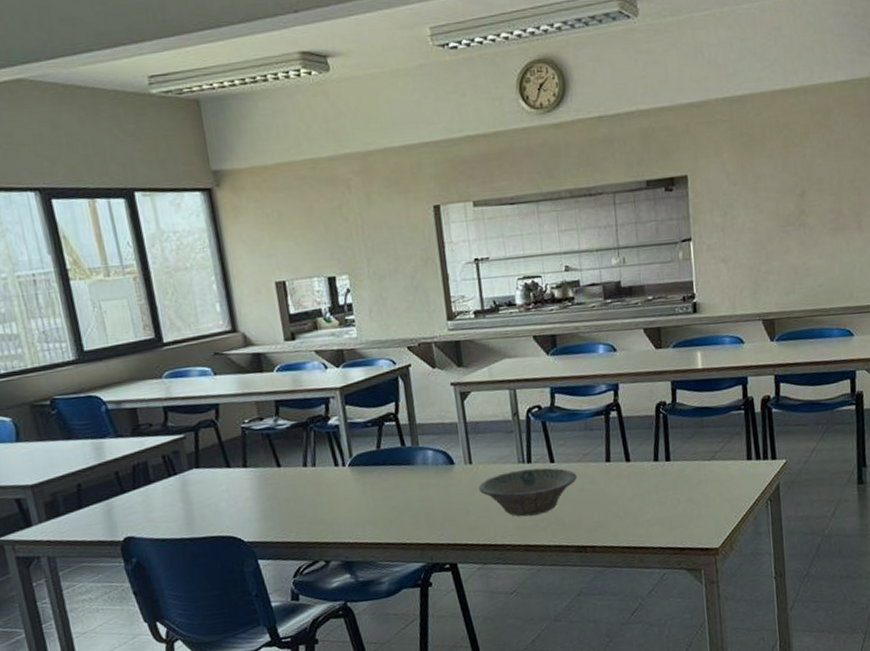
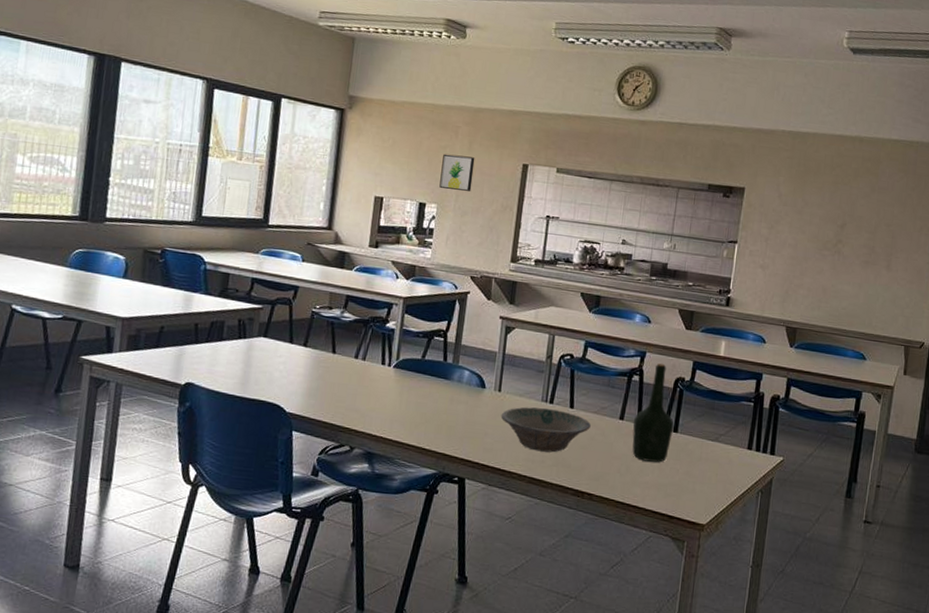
wall art: none [340,211,383,255] -> present [439,153,475,191]
bottle: none [620,392,666,499] -> present [632,363,674,463]

